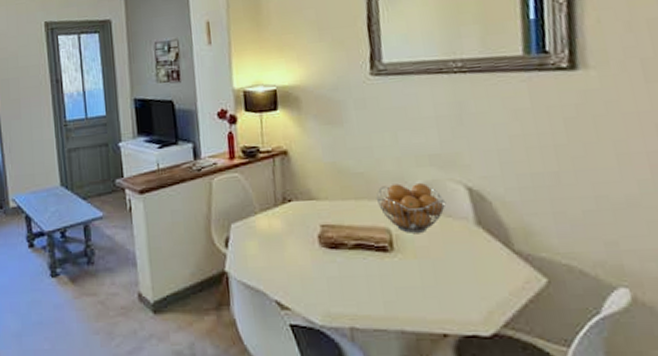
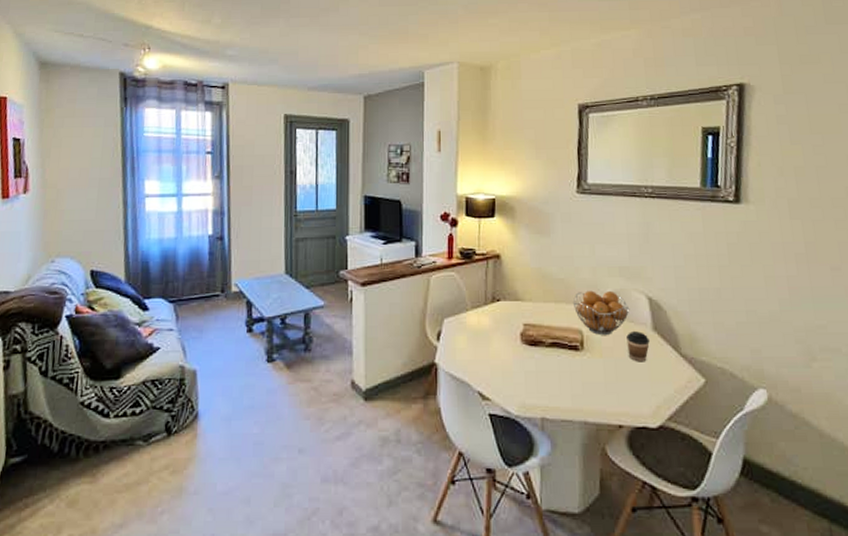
coffee cup: none [444,227,474,262] -> present [626,331,650,362]

